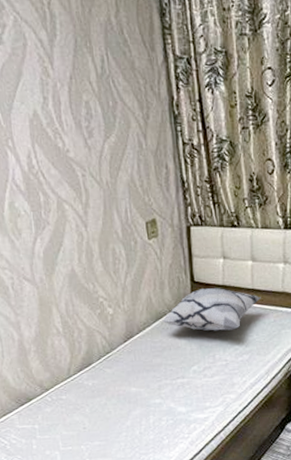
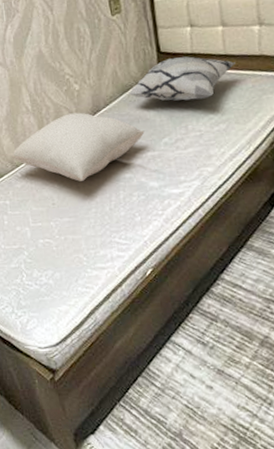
pillow: none [41,337,176,406] -> present [12,112,145,181]

